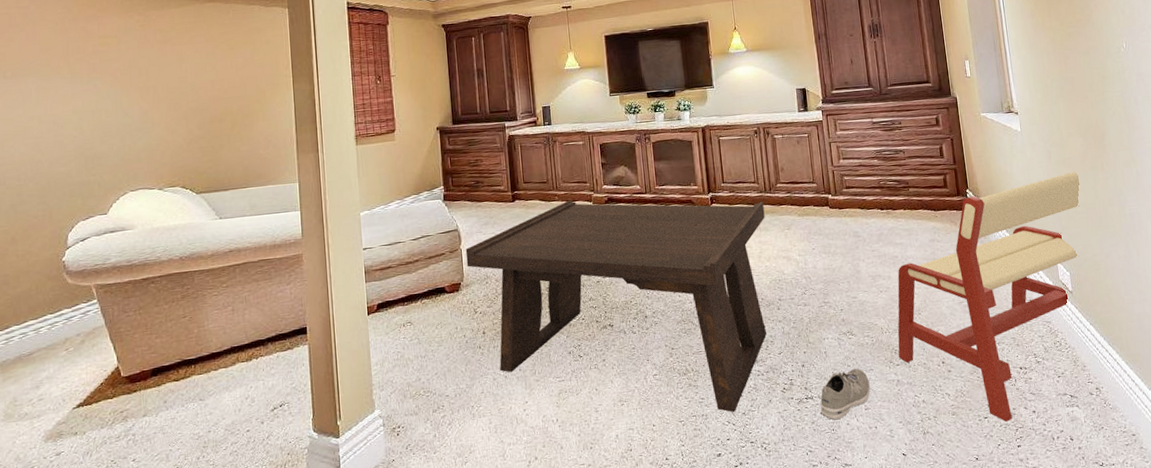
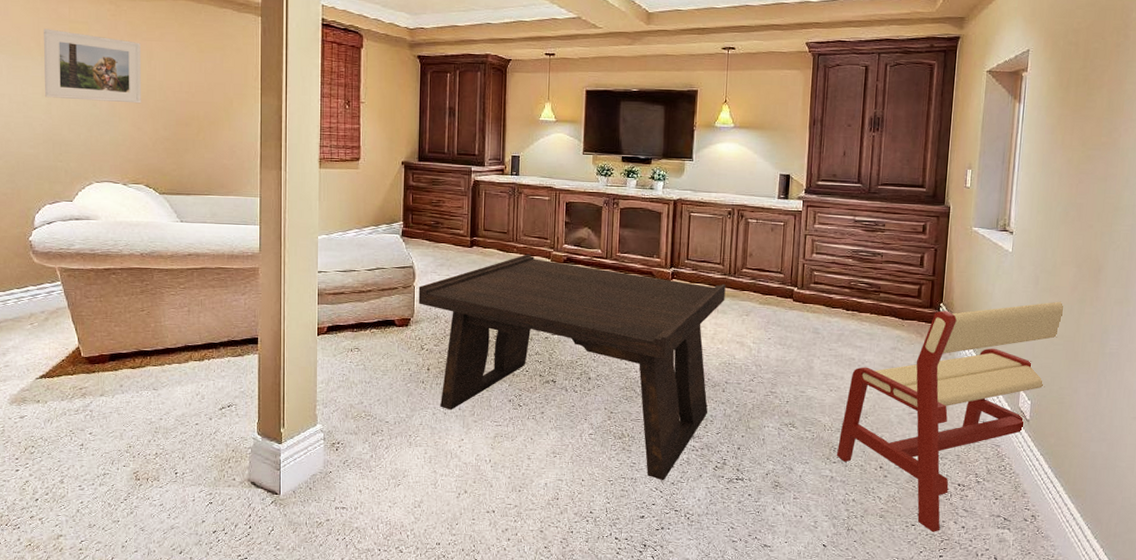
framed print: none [73,46,174,114] -> present [44,28,142,104]
sneaker: present [820,368,871,420] -> none [749,459,803,504]

